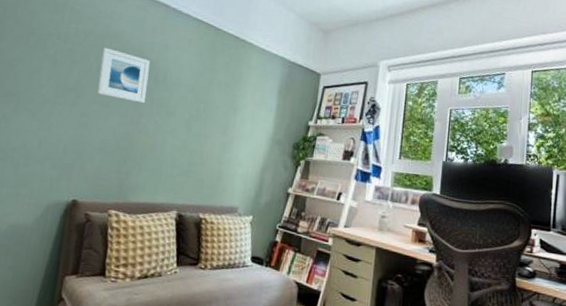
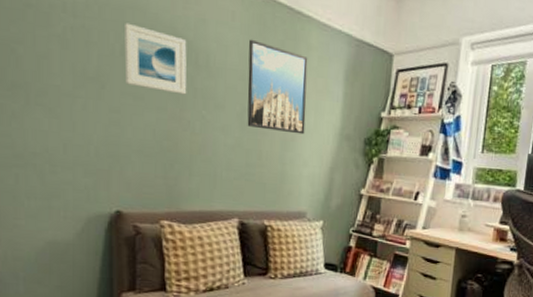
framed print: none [192,60,248,139] -> present [247,39,308,135]

